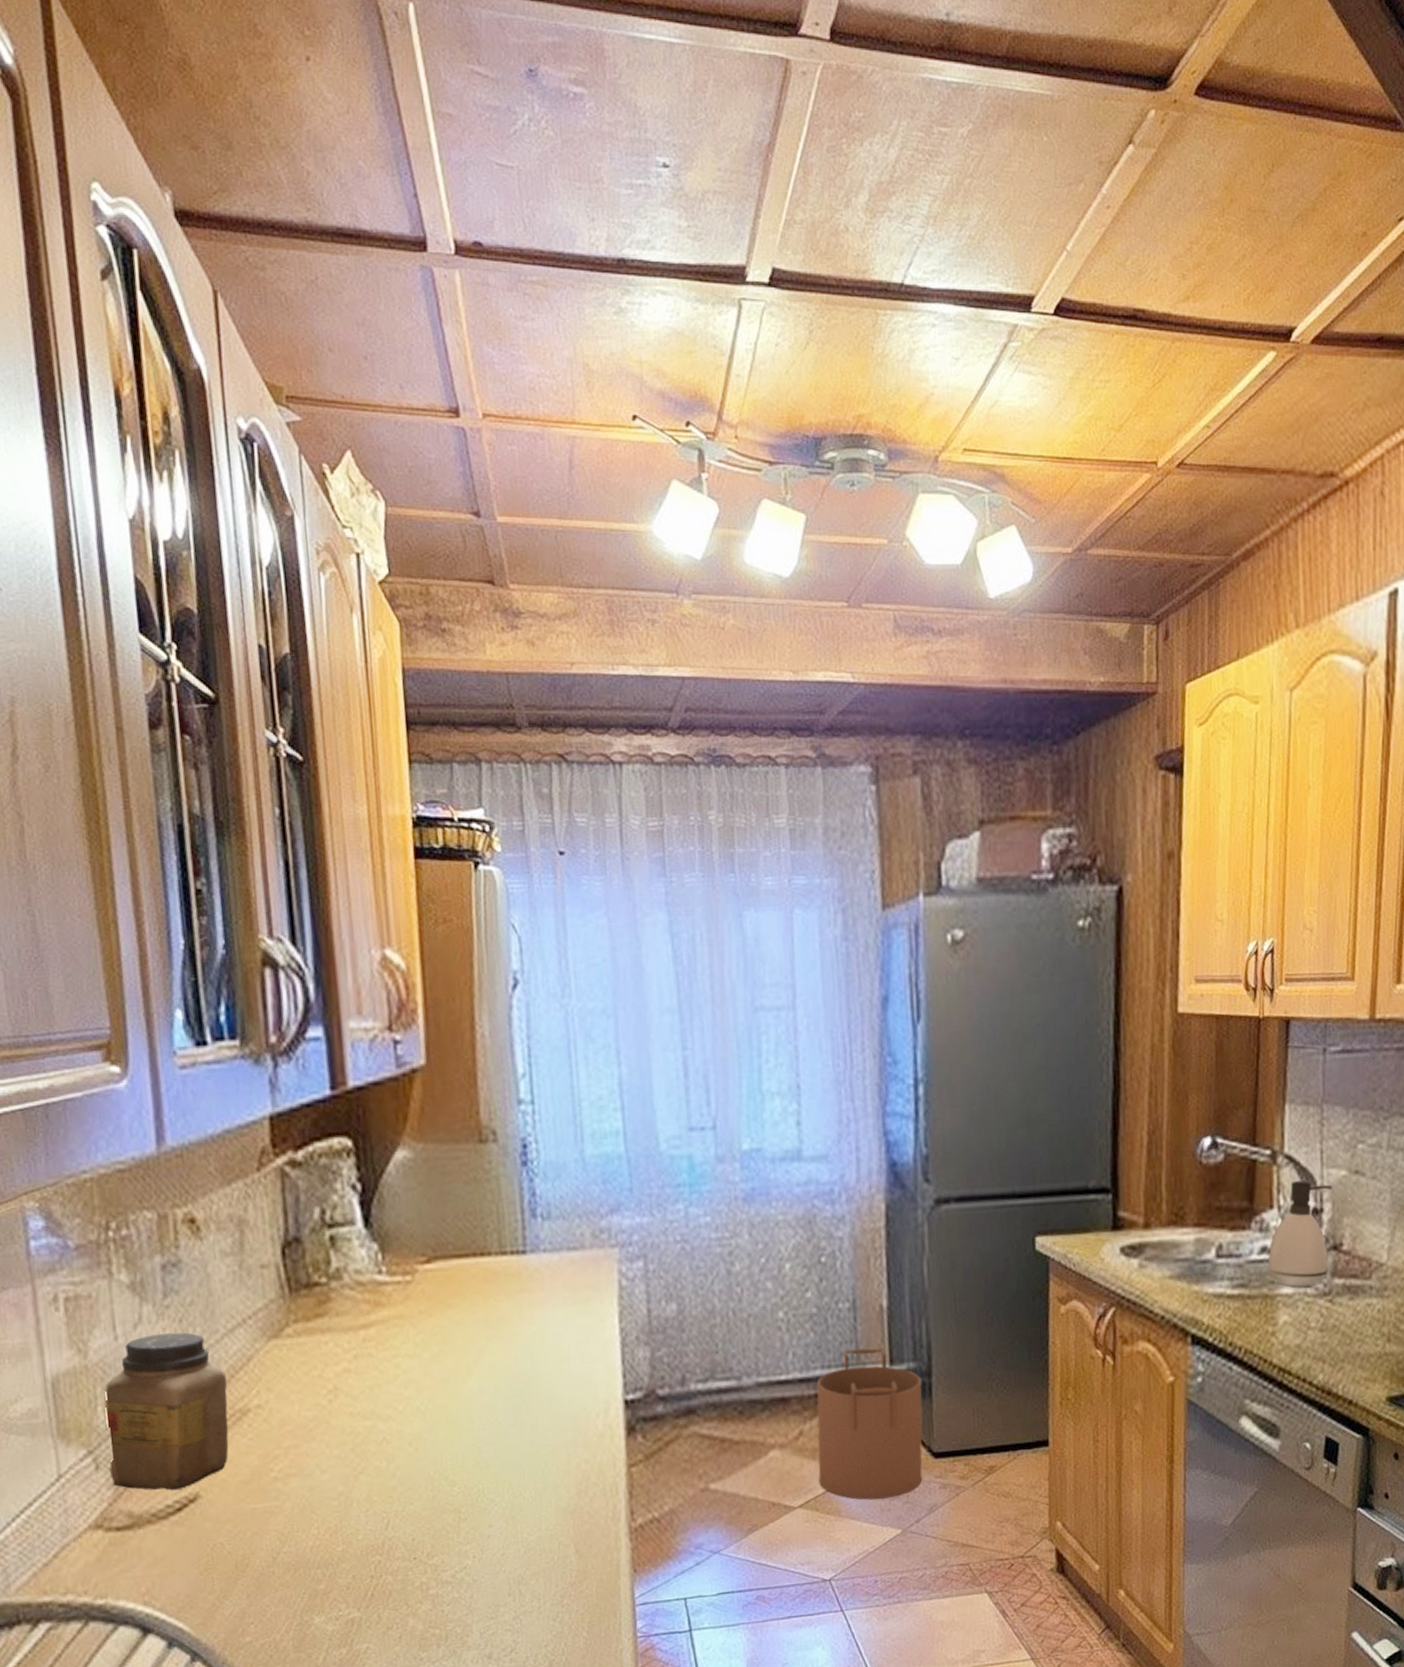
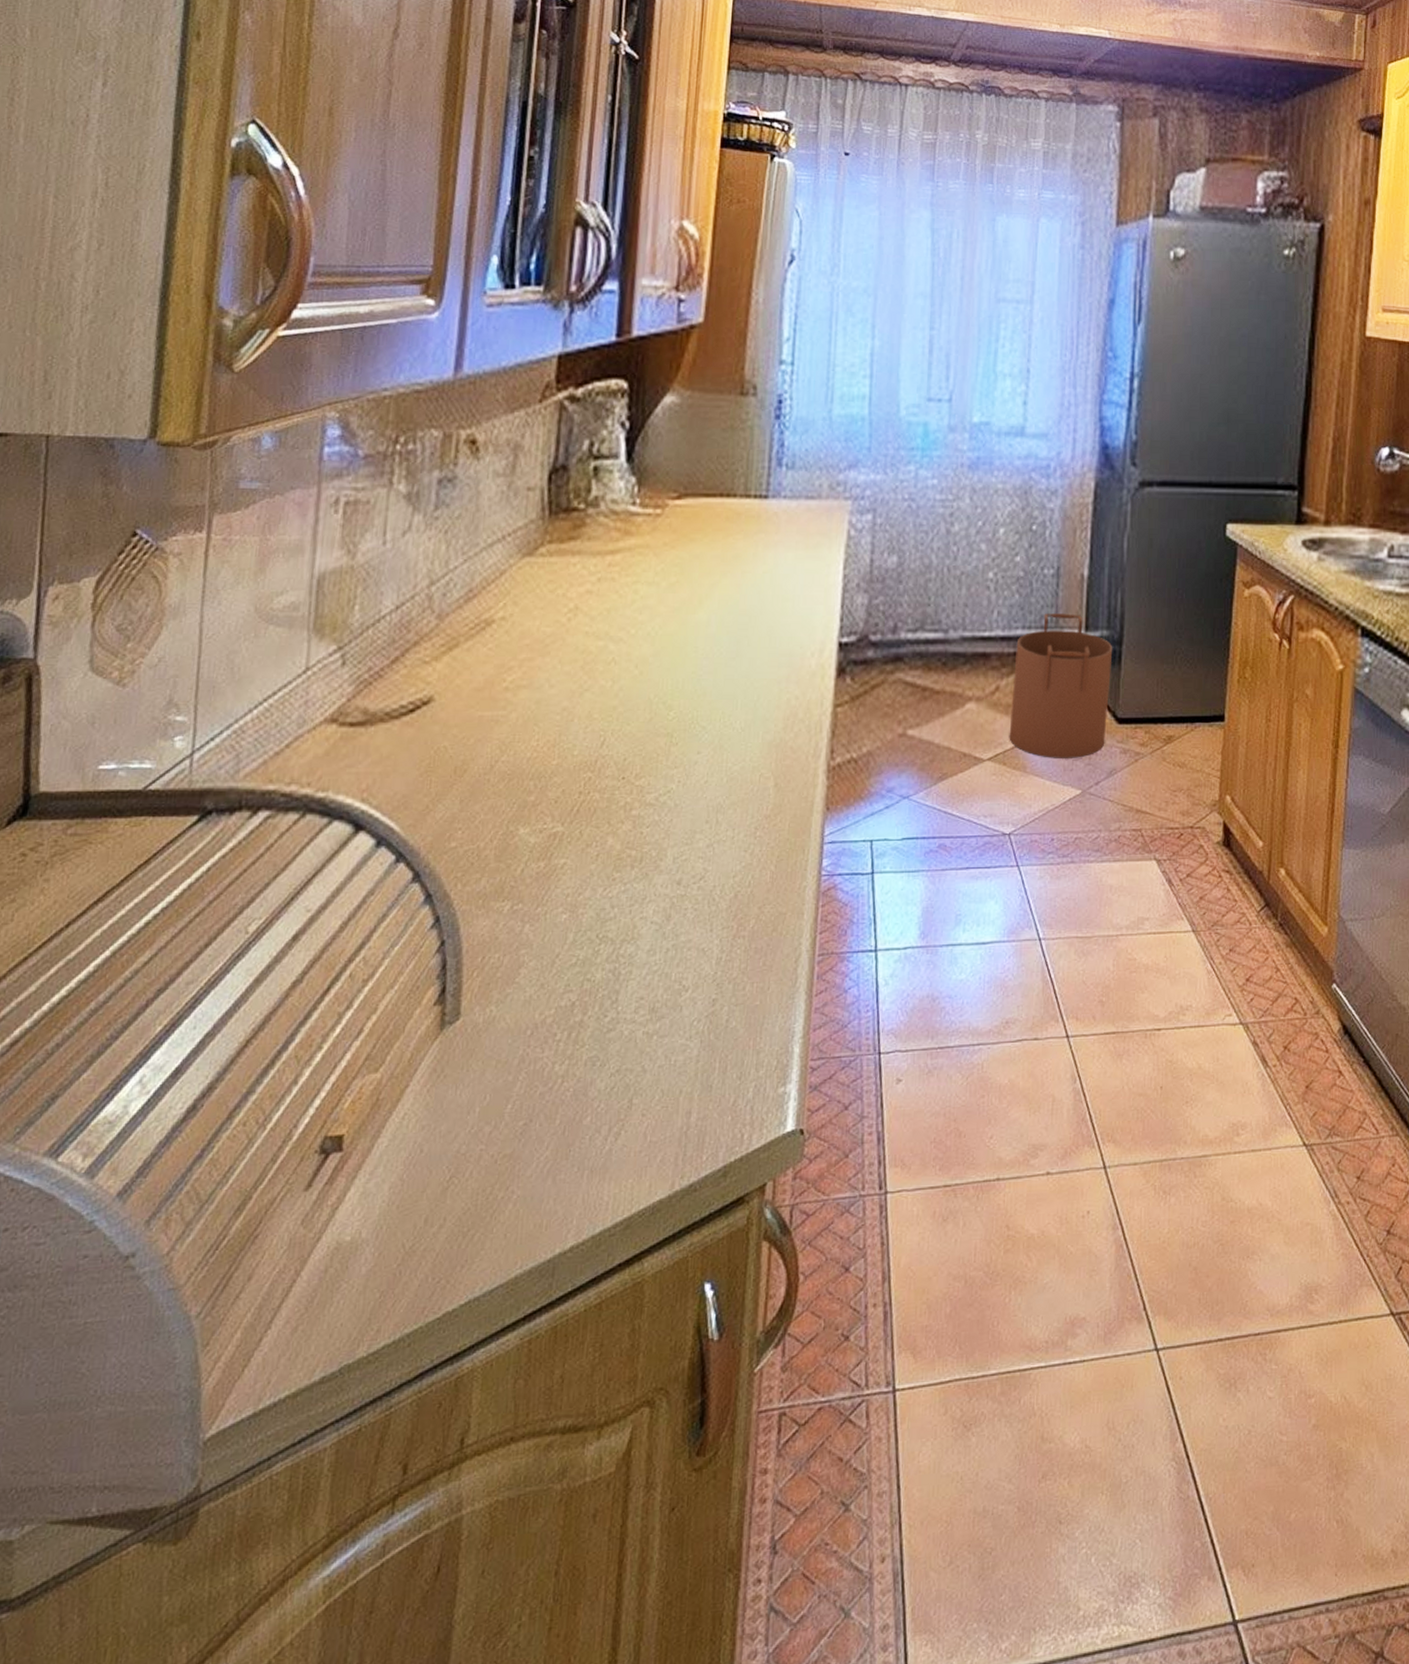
jar: present [104,1332,229,1490] -> none [354,543,479,691]

